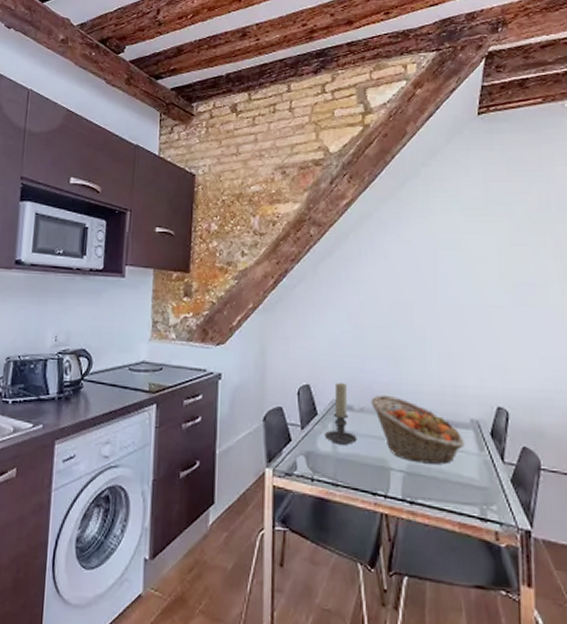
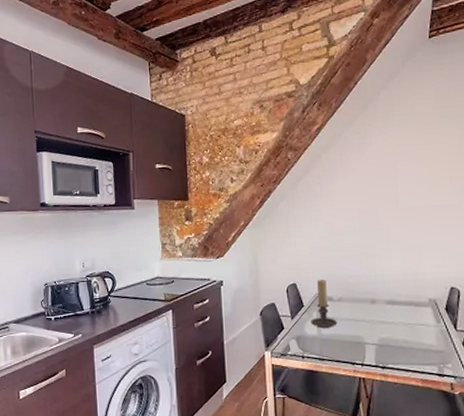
fruit basket: present [371,394,464,465] -> none [347,285,424,337]

